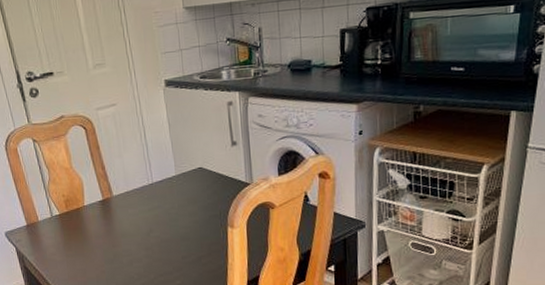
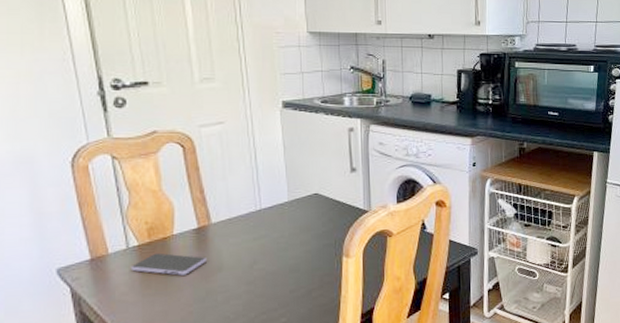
smartphone: none [55,221,112,240] -> present [130,252,207,276]

